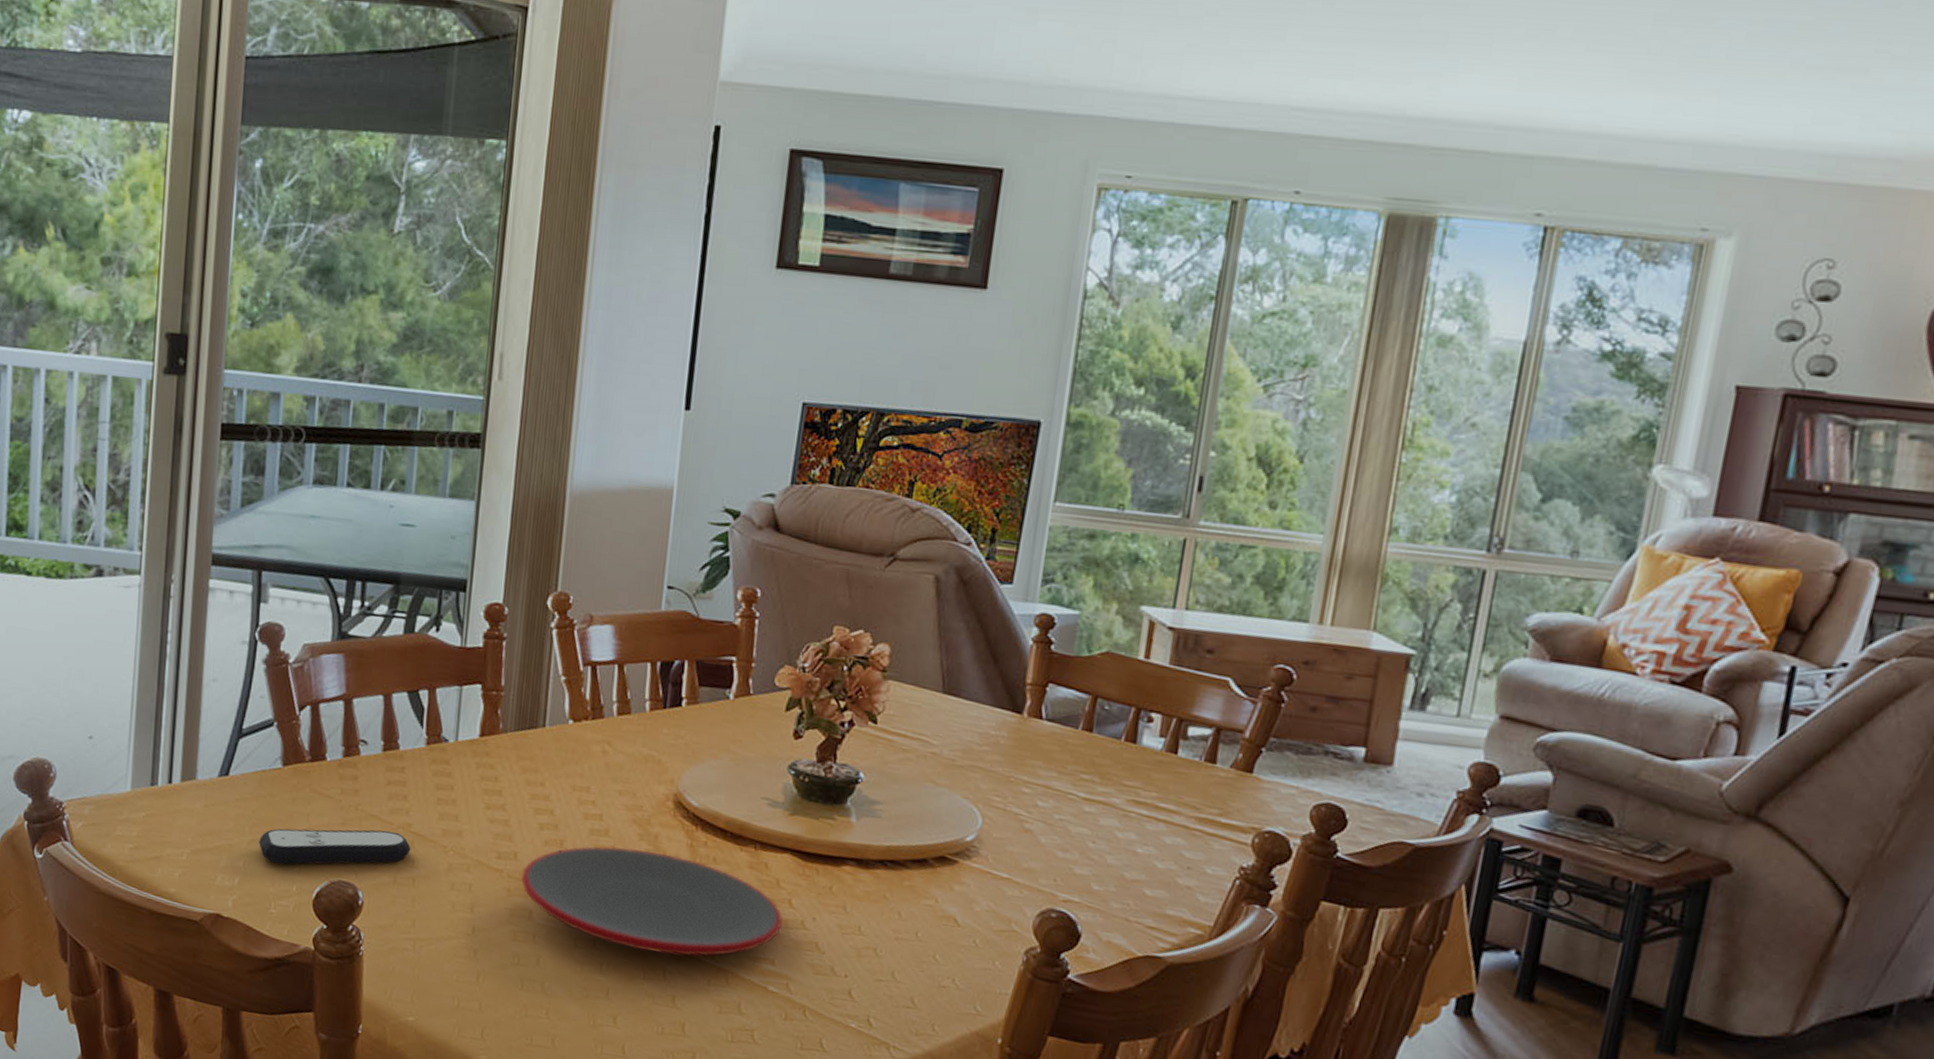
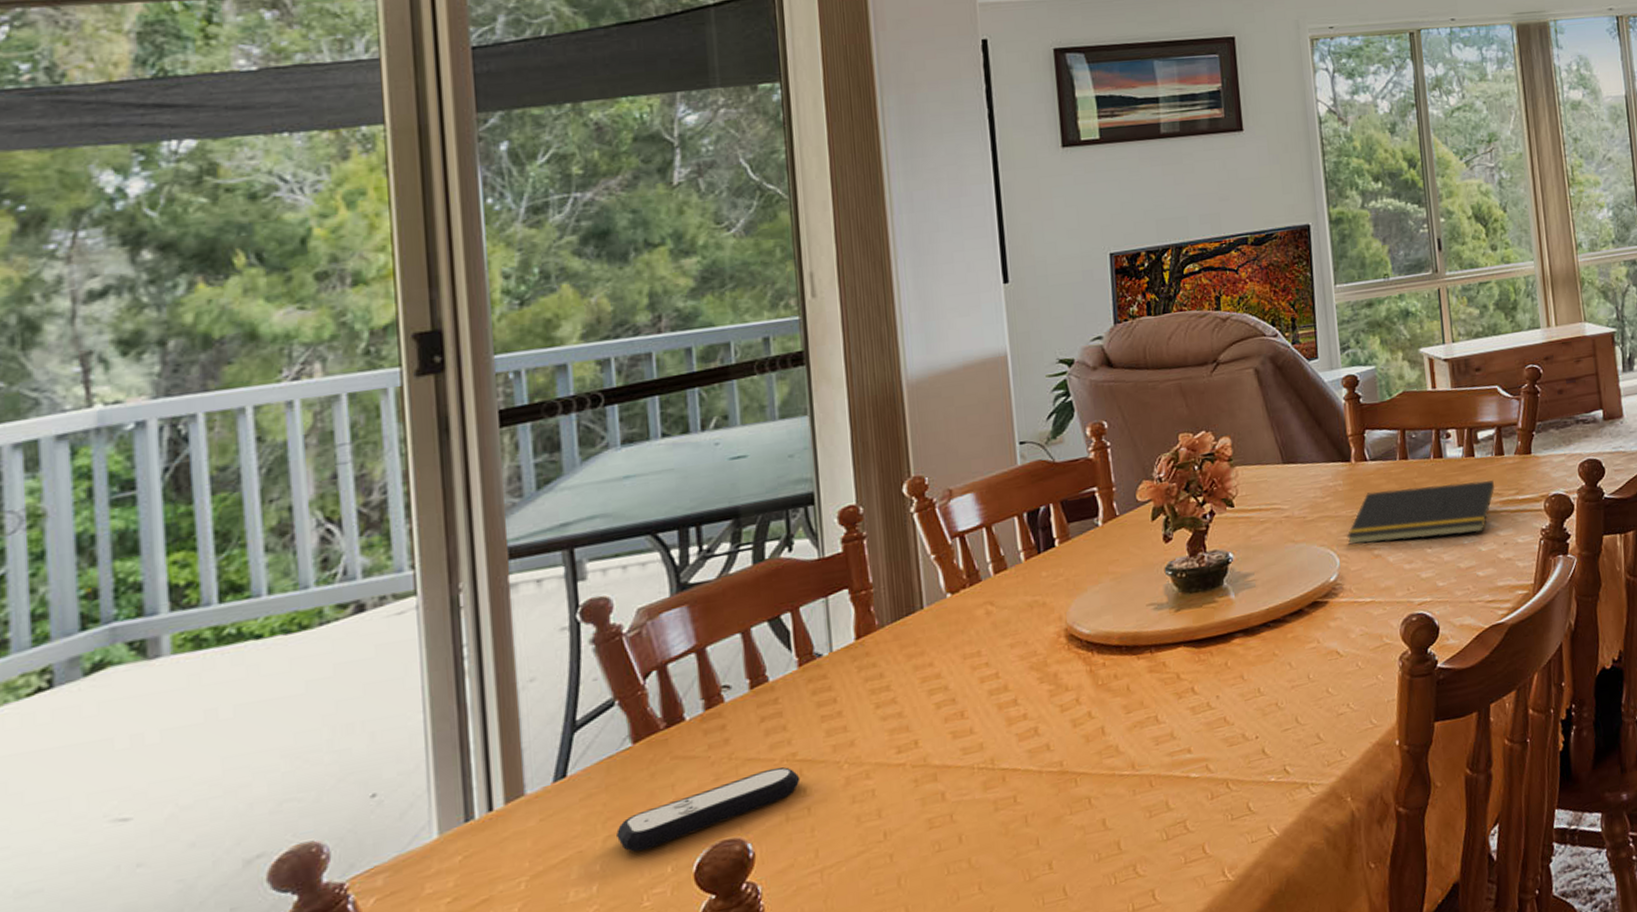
plate: present [521,846,783,956] -> none [926,683,1191,794]
notepad: none [996,756,1194,845] -> present [1346,480,1494,546]

